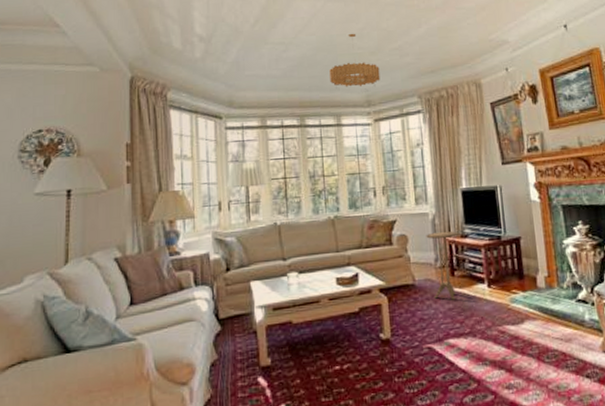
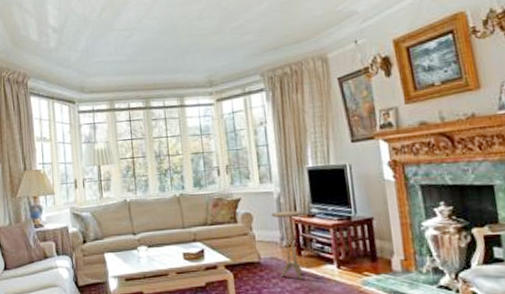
chandelier: present [329,33,381,87] -> none [172,14,222,69]

